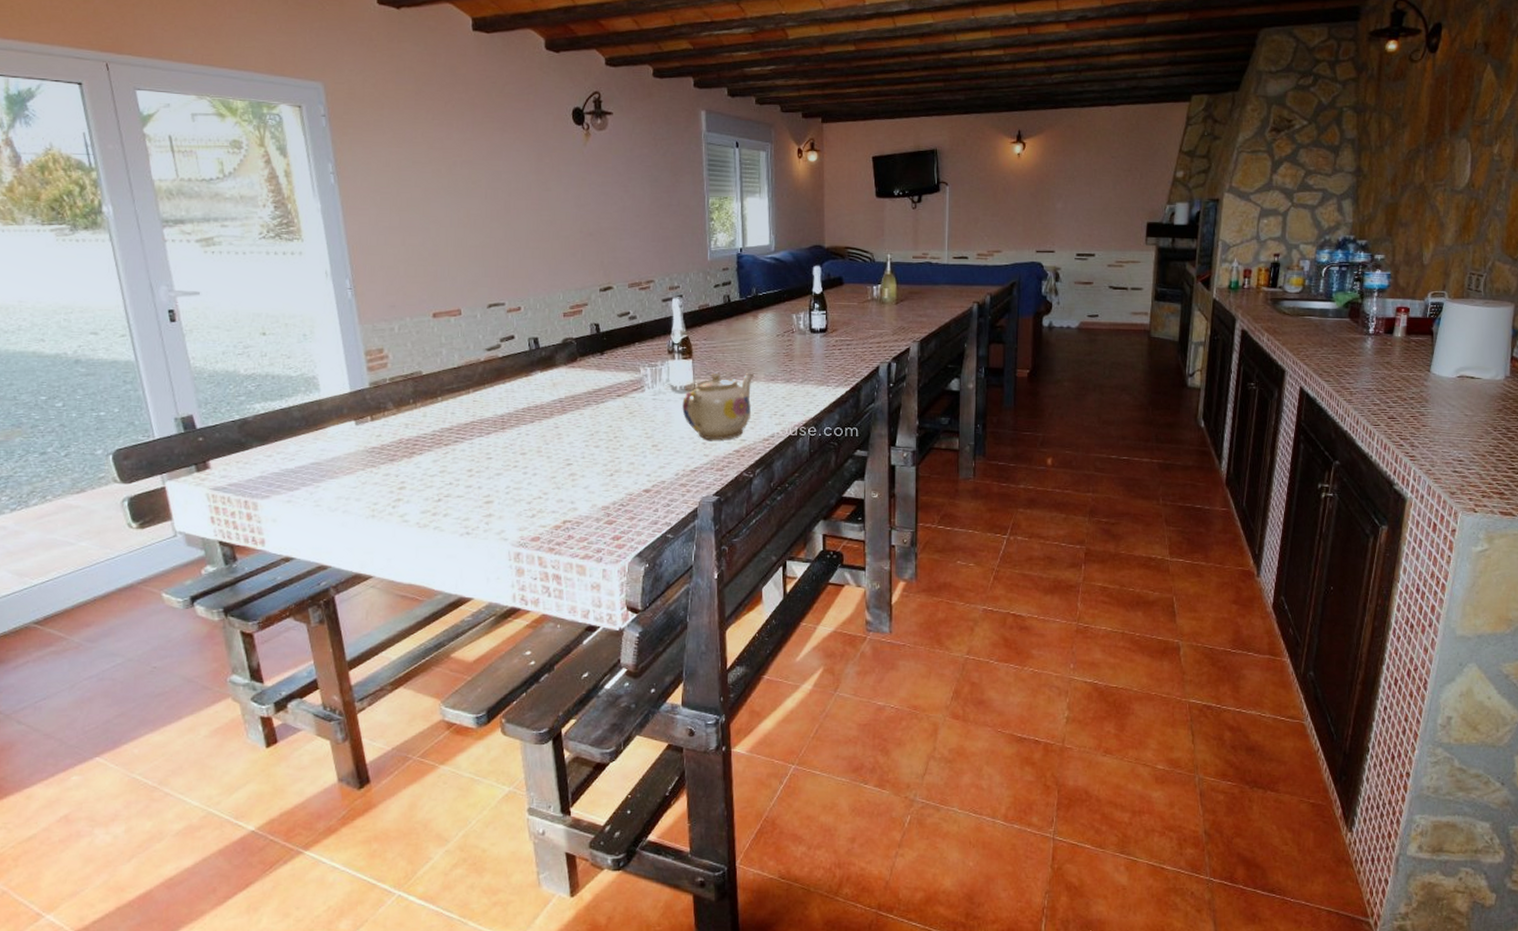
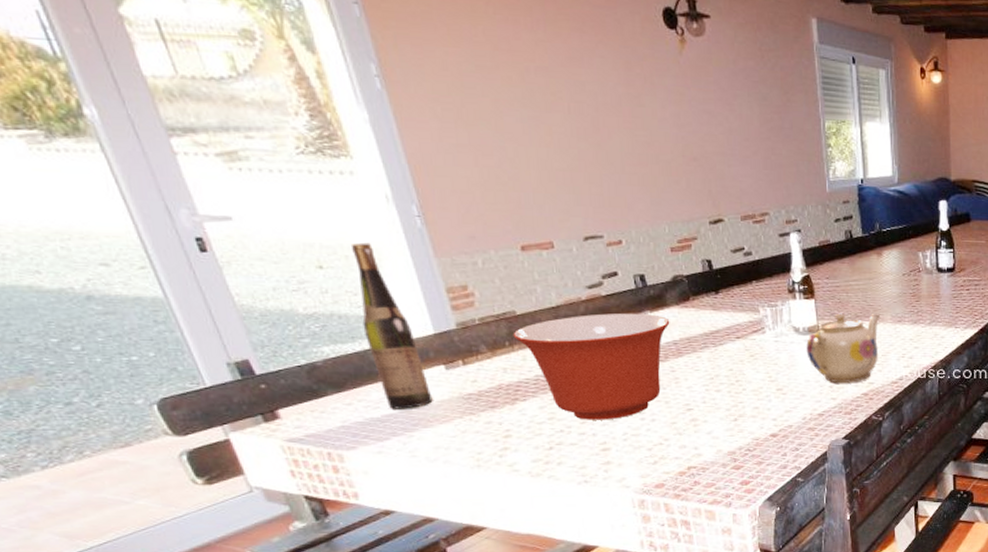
wine bottle: none [291,312,341,461] -> present [350,242,433,409]
mixing bowl: none [417,373,558,474] -> present [513,313,670,420]

